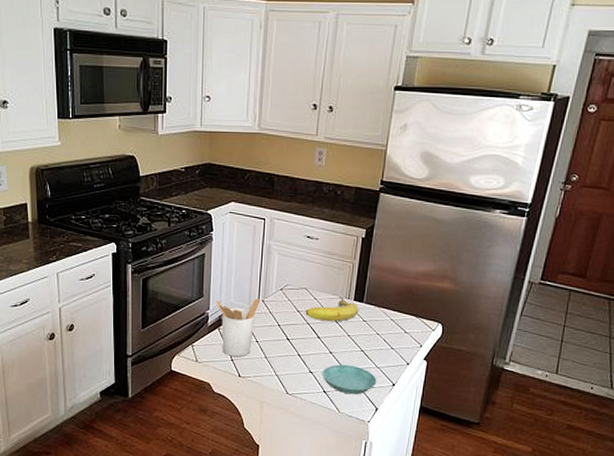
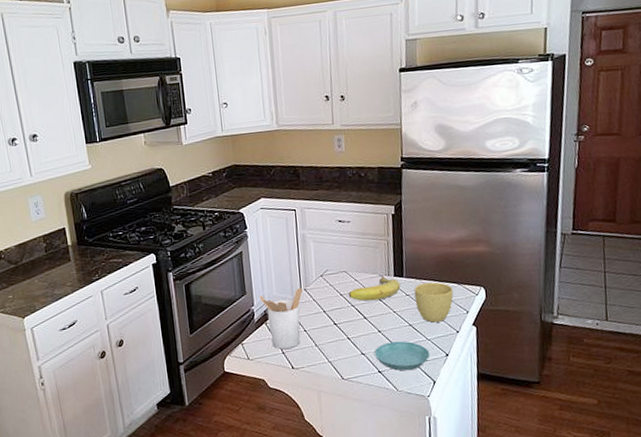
cup: none [371,311,410,352] -> present [414,282,453,323]

